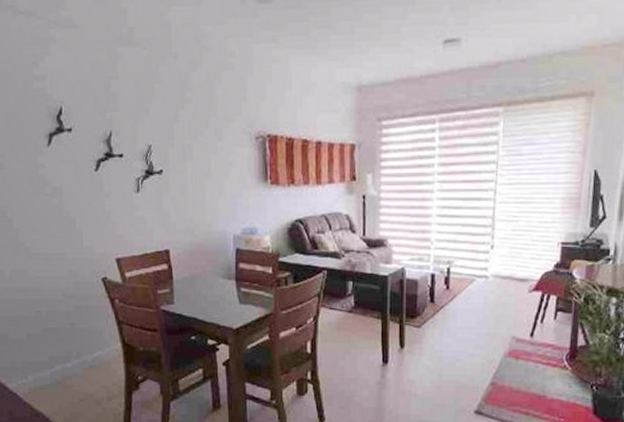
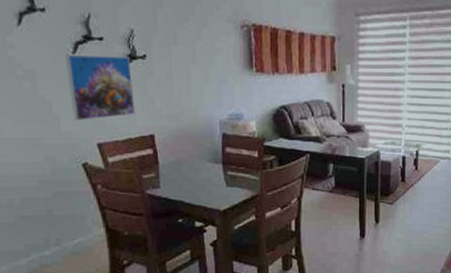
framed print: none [89,171,151,236] -> present [66,54,135,120]

